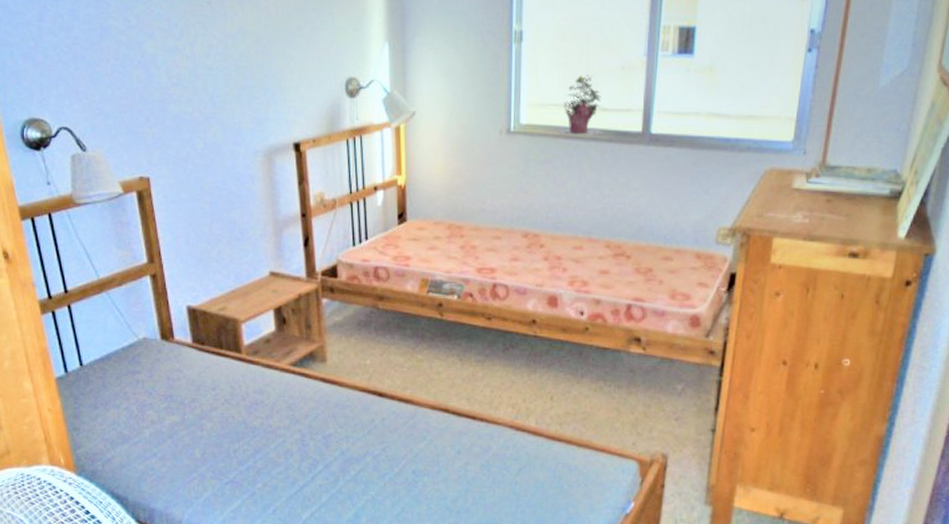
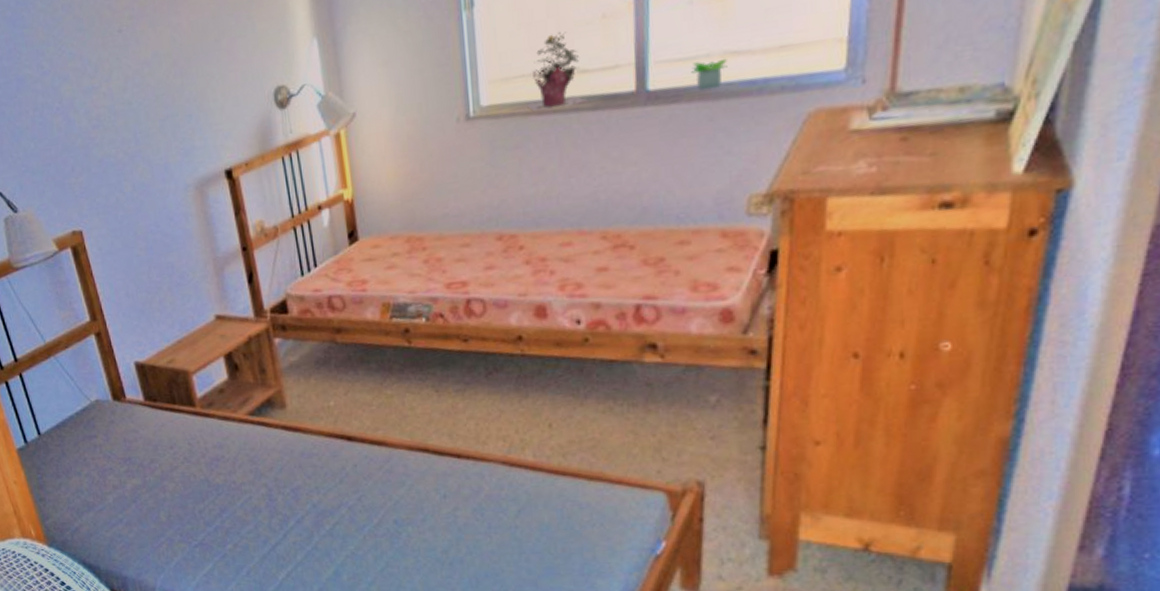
potted plant: none [684,117,711,141] -> present [691,58,728,91]

